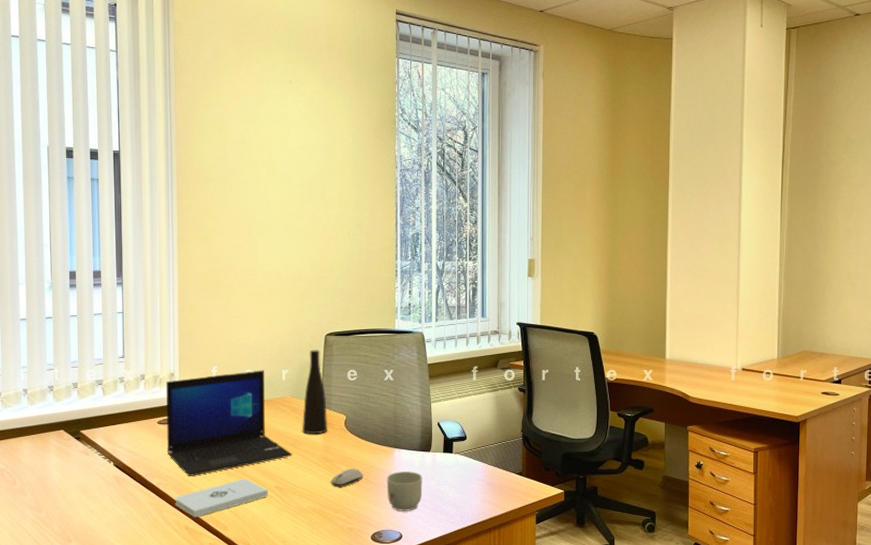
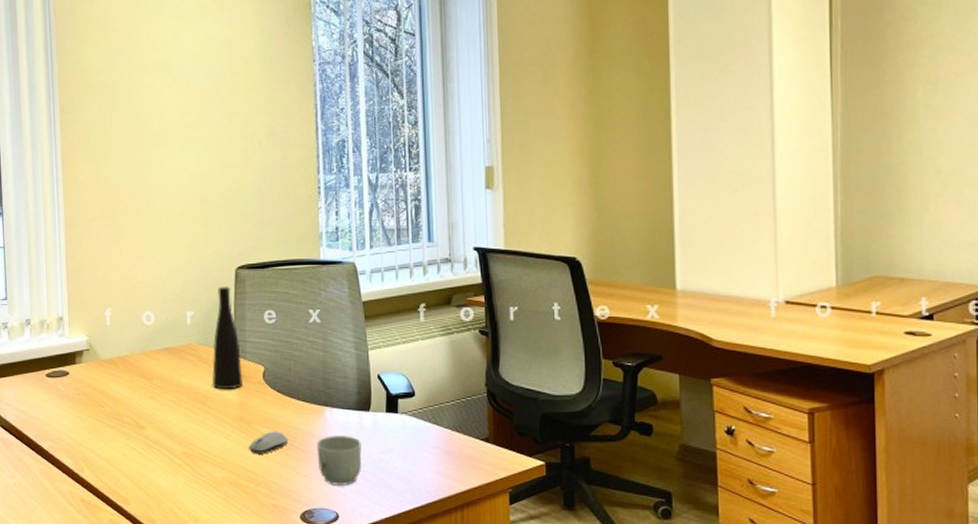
laptop: present [166,370,292,476] -> none [54,312,202,439]
notepad: present [175,479,268,518] -> none [68,443,175,489]

